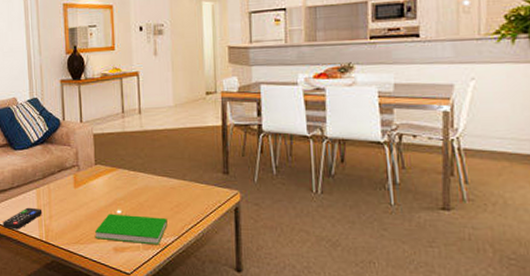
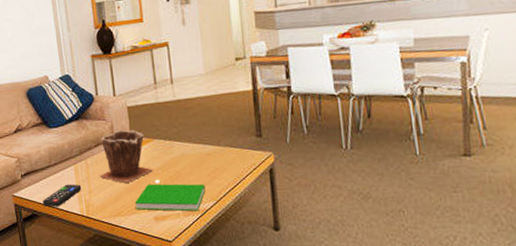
plant pot: none [62,157,116,211] -> present [100,129,154,183]

